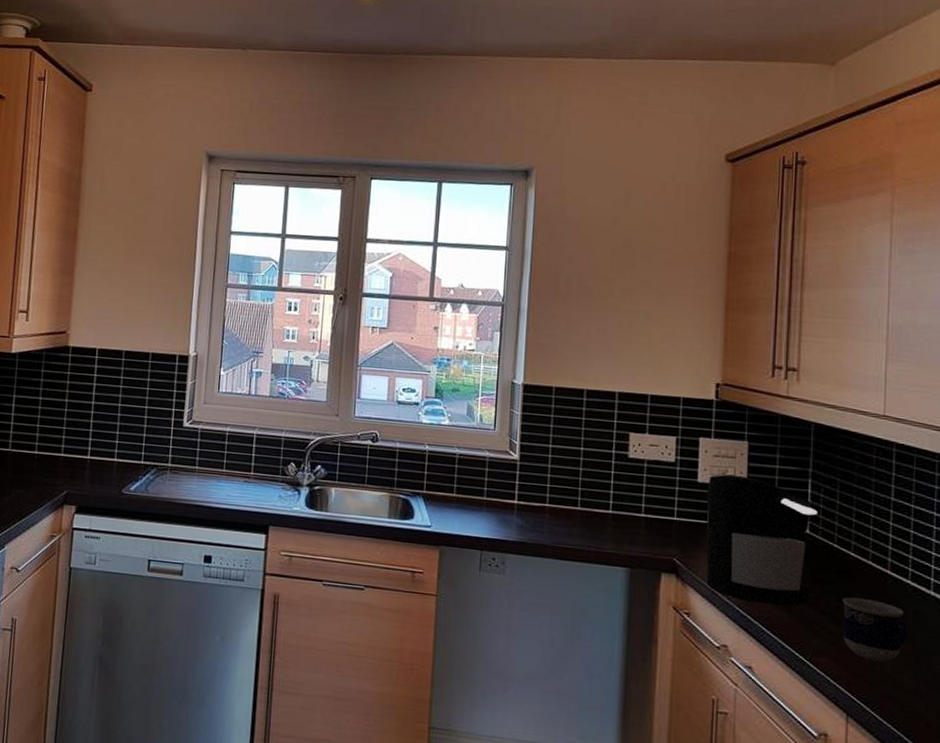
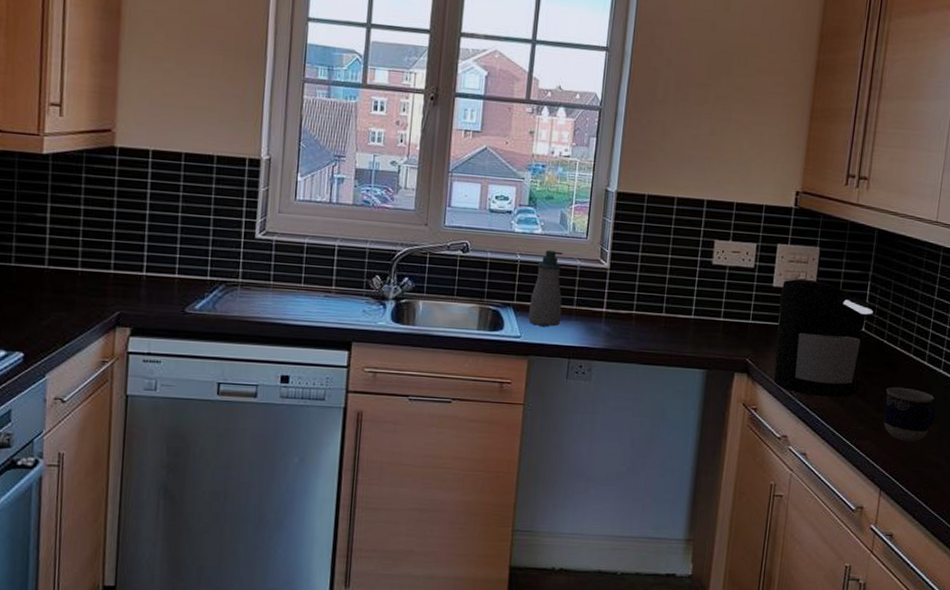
soap bottle: none [438,441,472,517] -> present [528,250,563,327]

